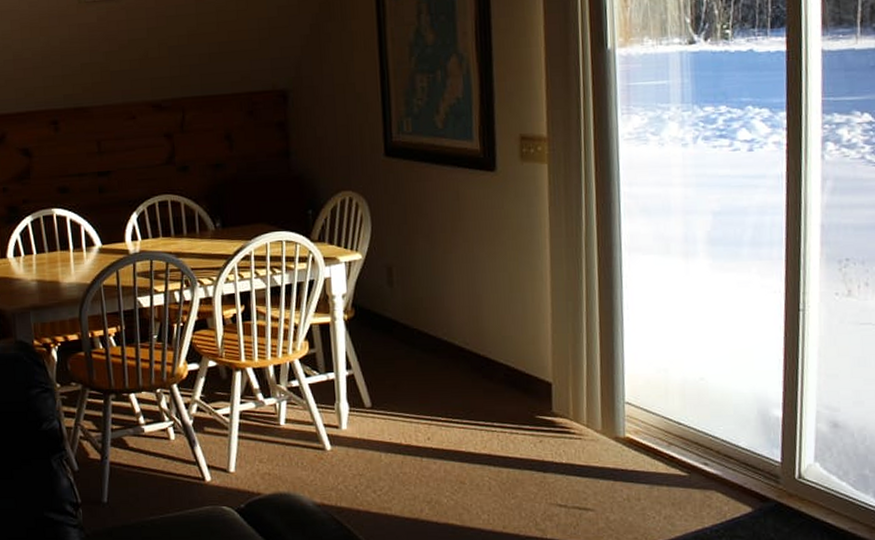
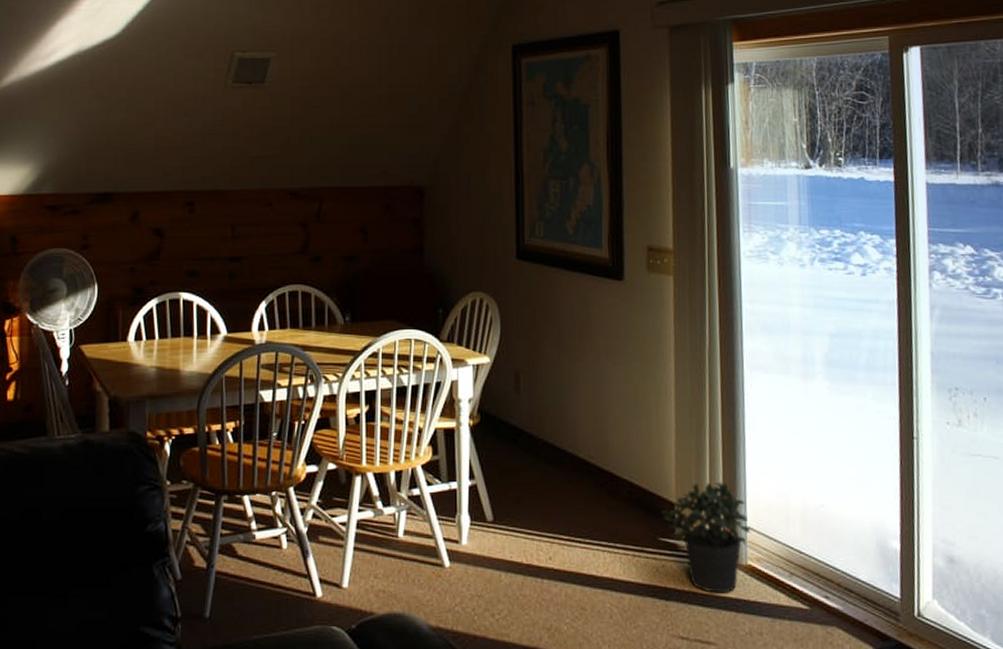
potted plant: none [537,360,629,464] -> present [660,481,751,594]

